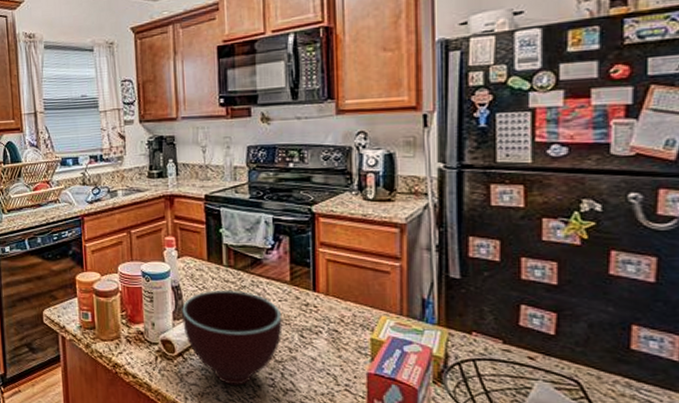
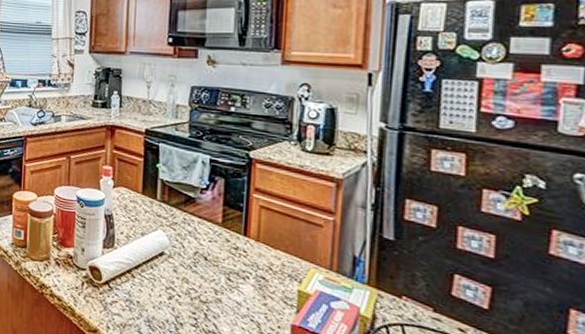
bowl: present [181,289,282,386] -> none [111,223,211,322]

